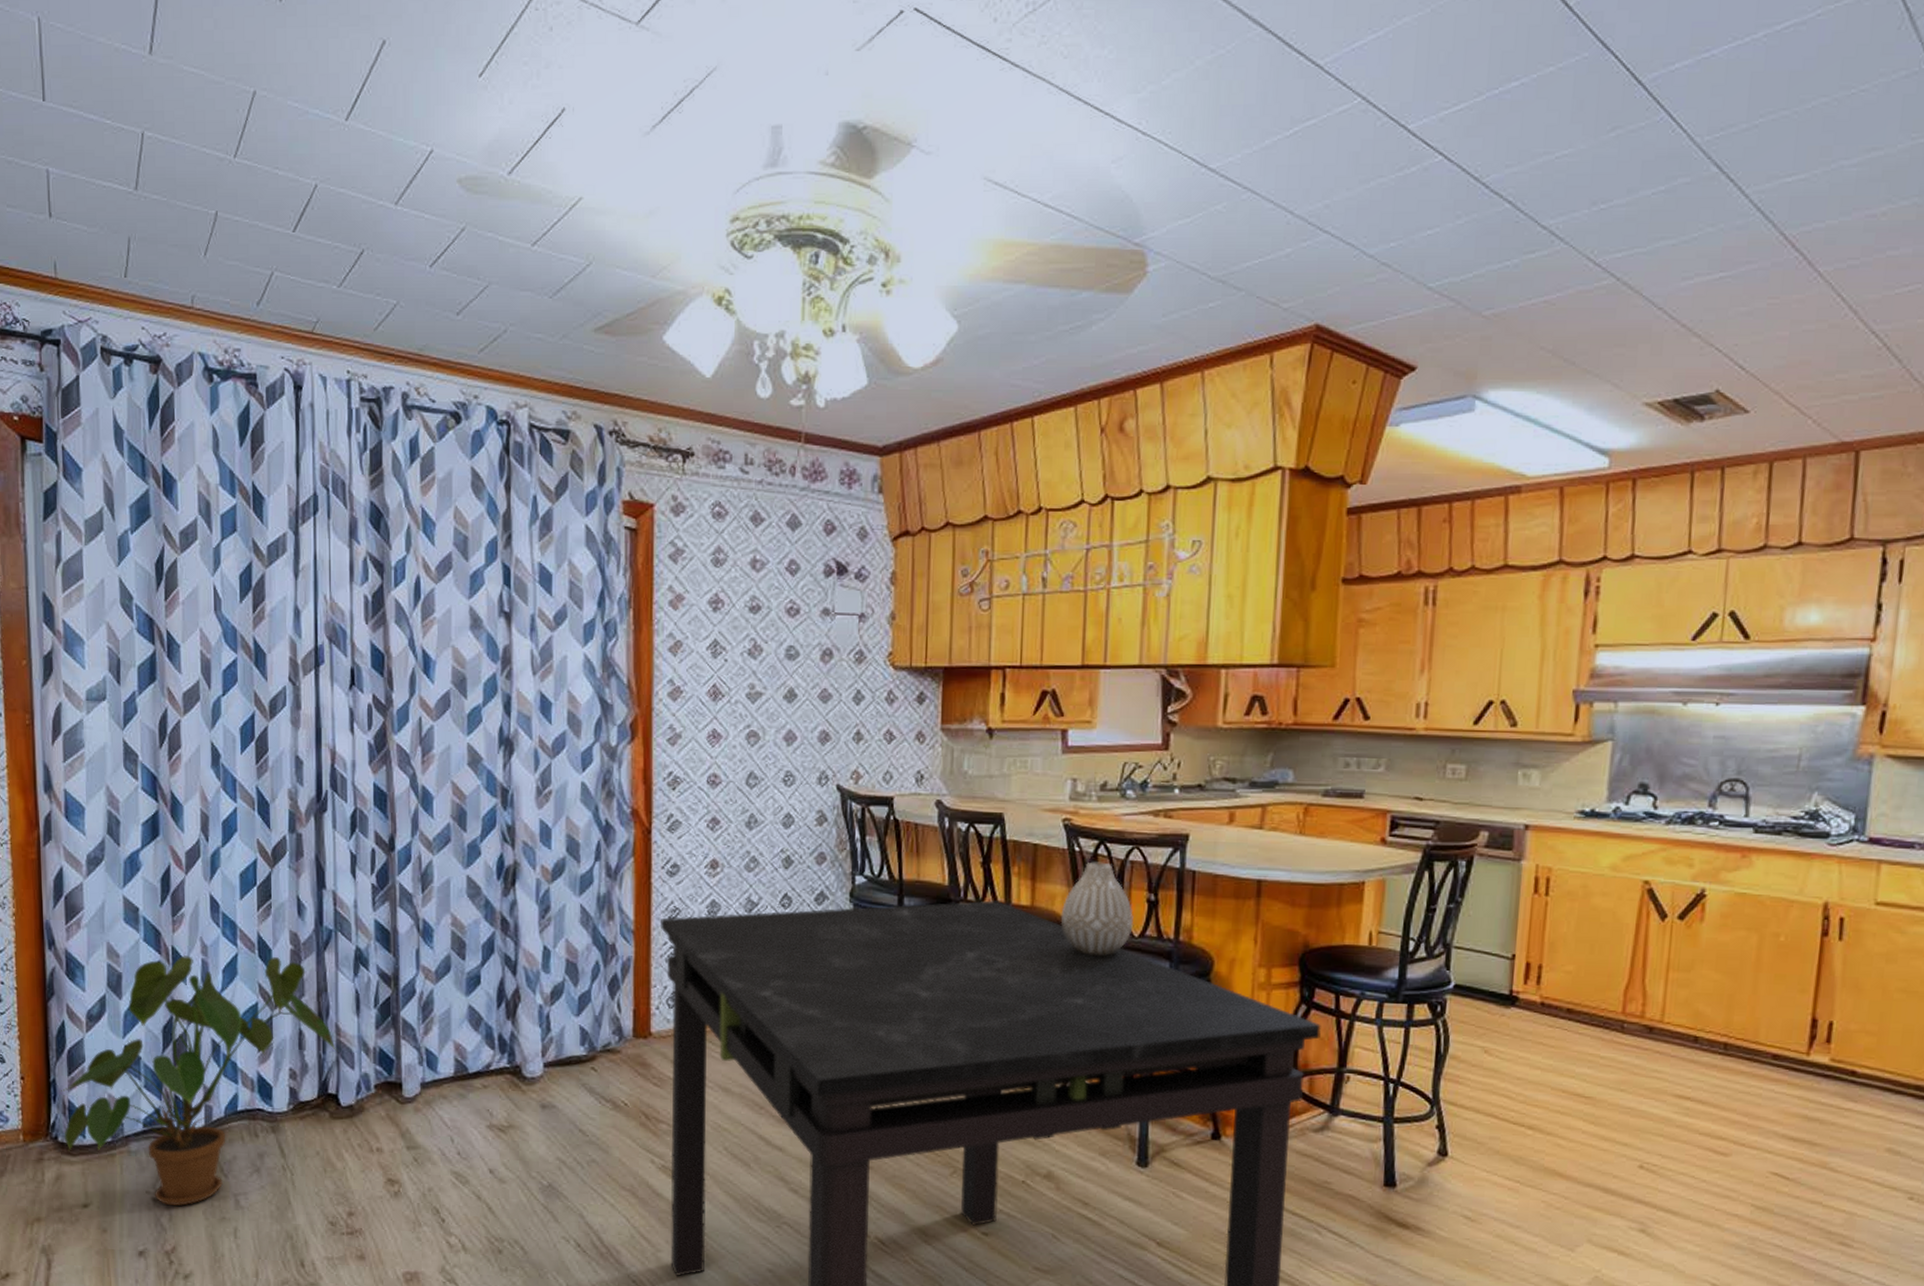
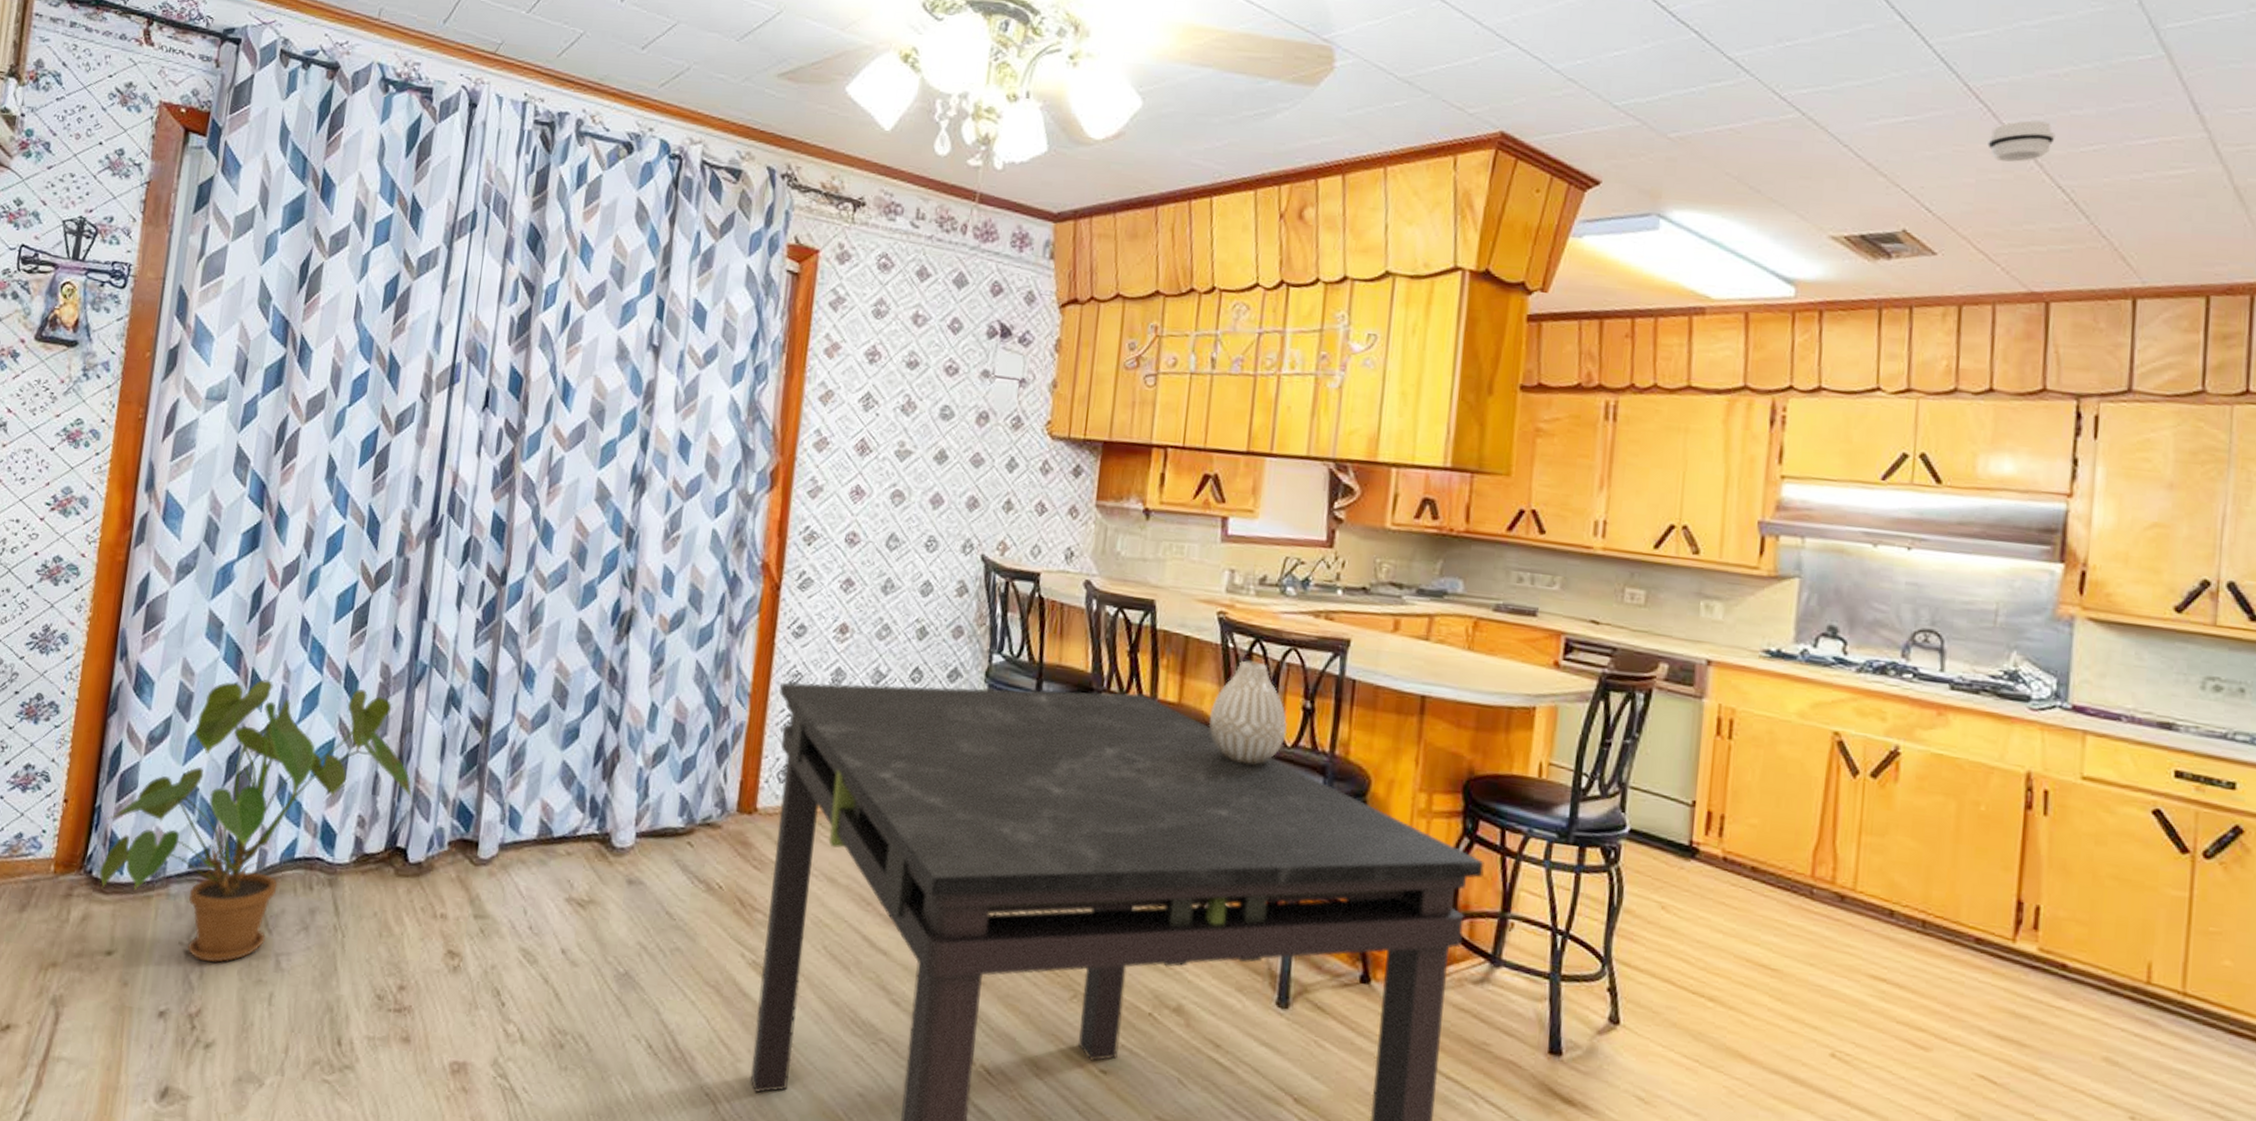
smoke detector: none [1802,265,1871,310] -> present [1988,120,2056,162]

